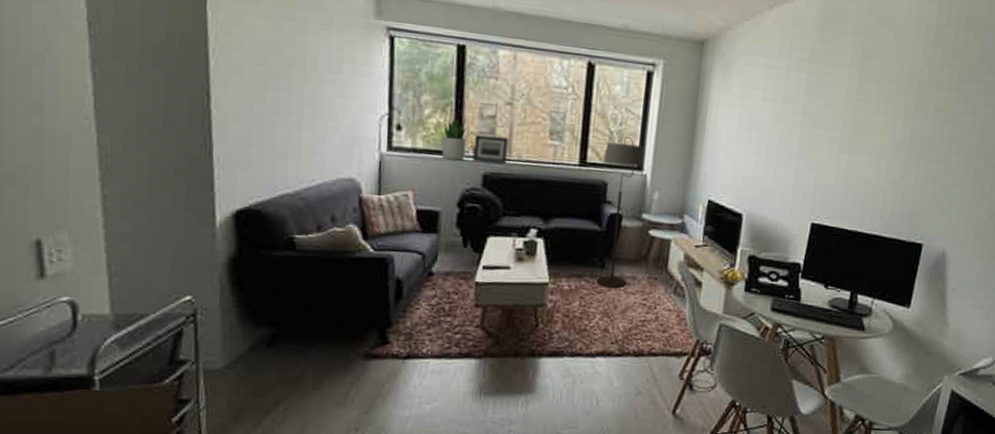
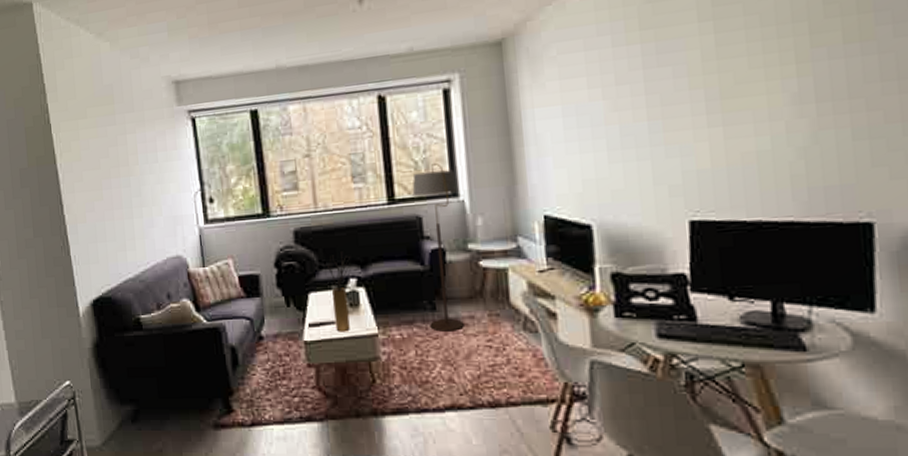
planter: present [441,118,467,161] -> none [249,179,273,222]
picture frame: present [473,134,509,164] -> none [279,189,315,219]
vase: none [509,202,536,278] -> present [326,251,352,332]

